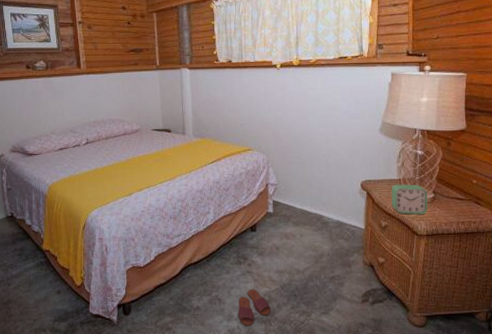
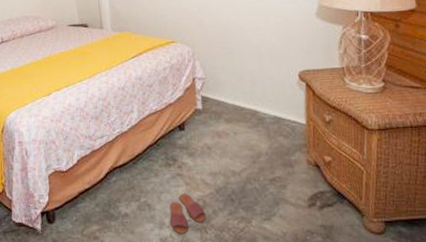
alarm clock: present [391,184,428,214] -> none [333,72,378,107]

